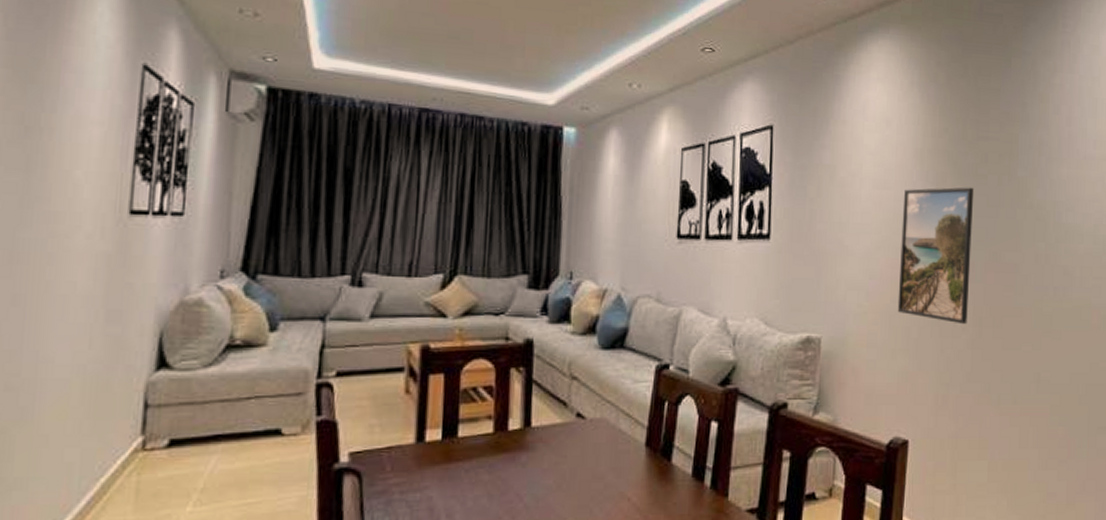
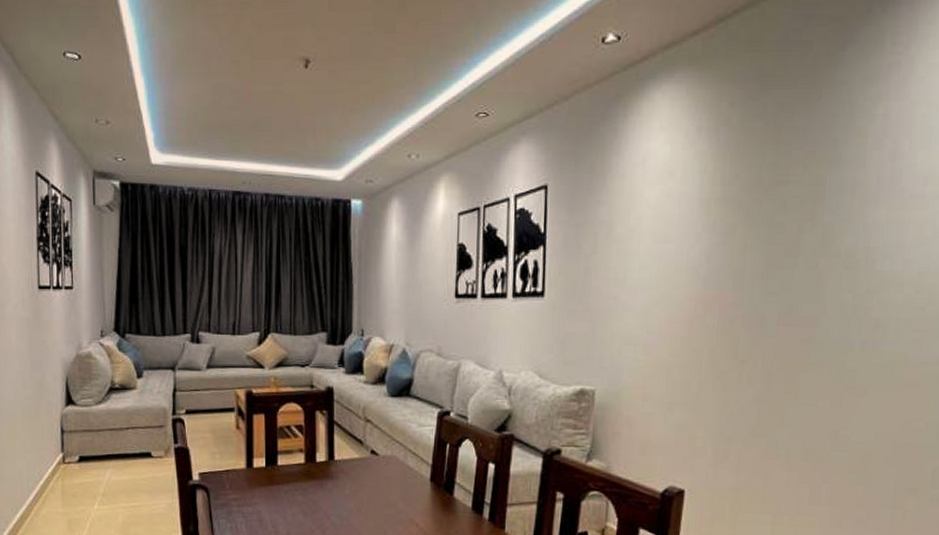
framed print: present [897,187,975,325] -> none [676,236,769,379]

